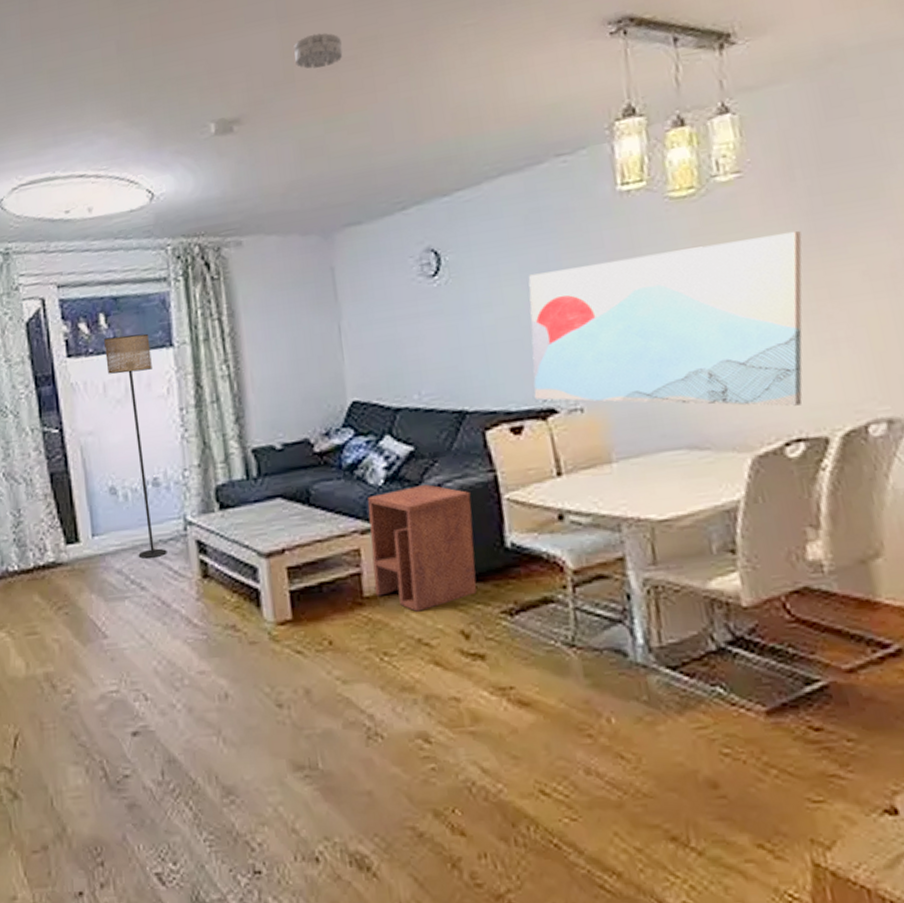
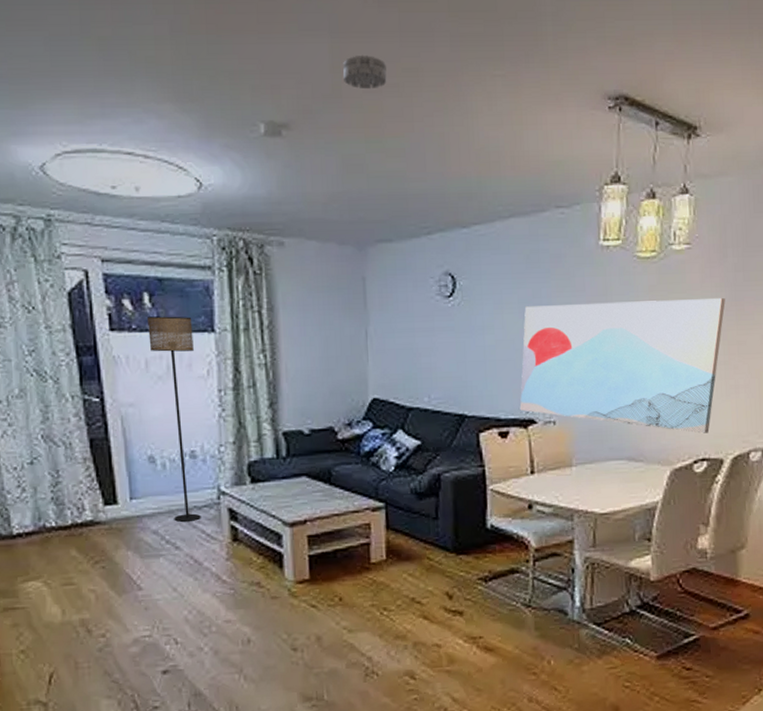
side table: present [367,484,477,612] -> none [379,474,463,576]

